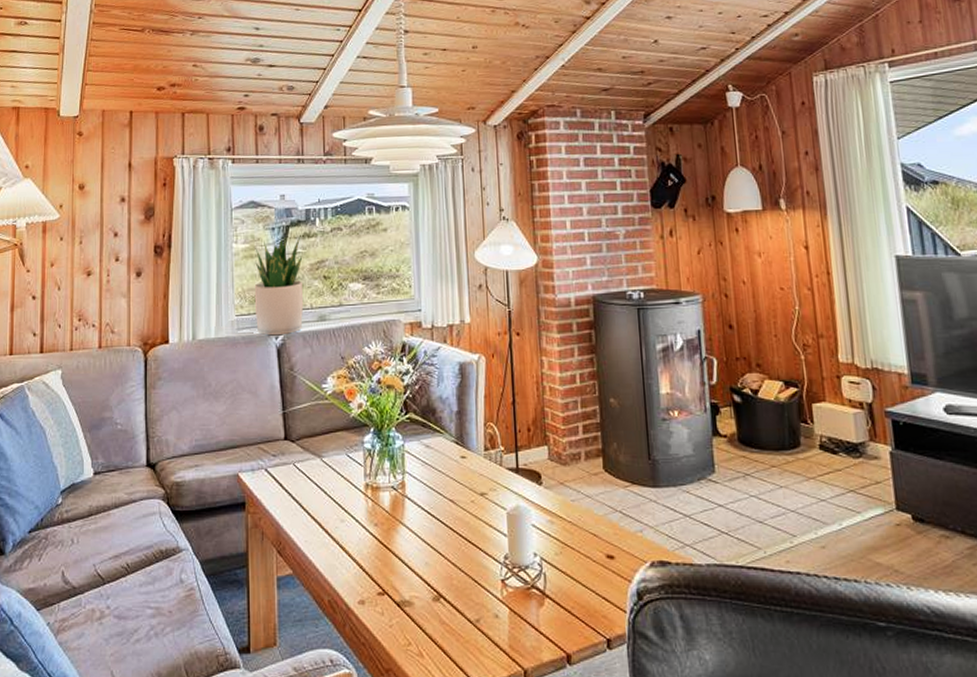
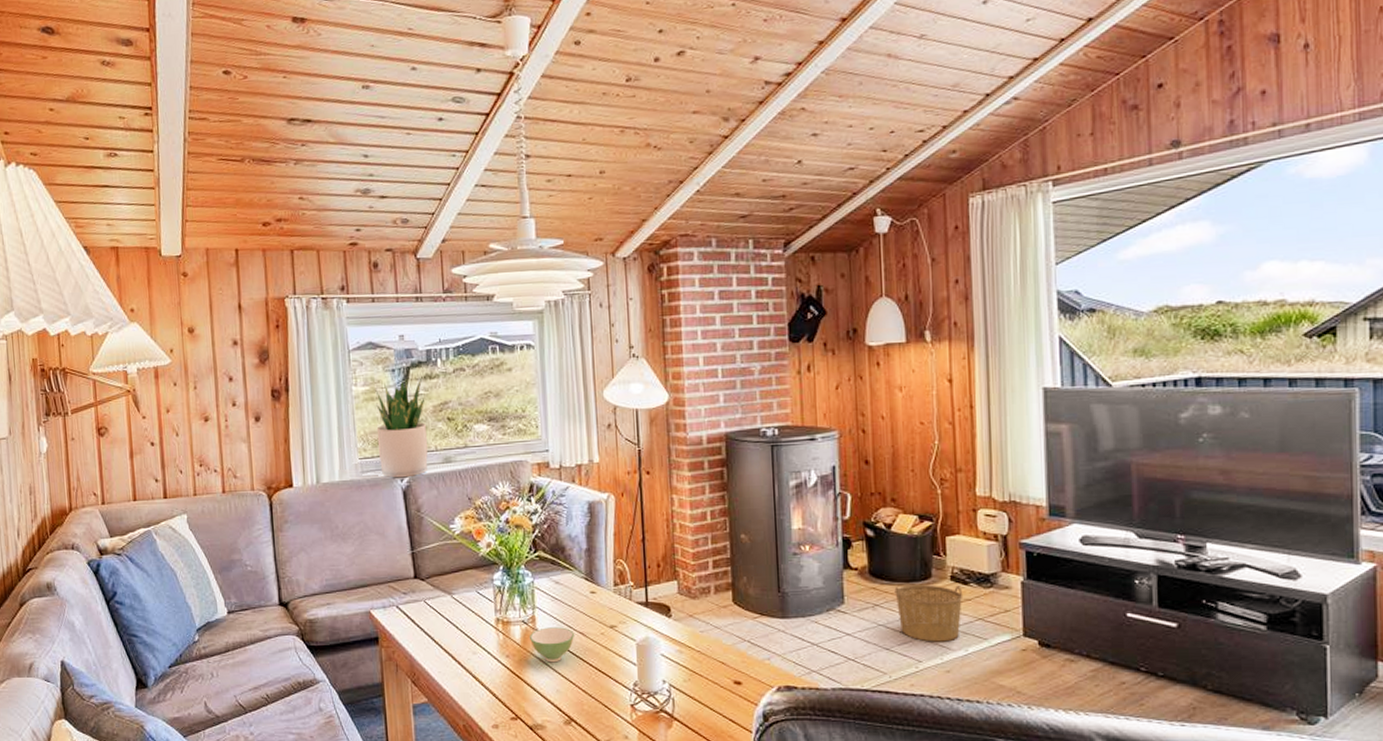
bowl: none [398,494,444,532] -> present [529,627,574,663]
basket: none [764,454,833,515] -> present [894,585,962,642]

